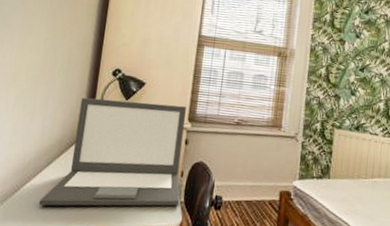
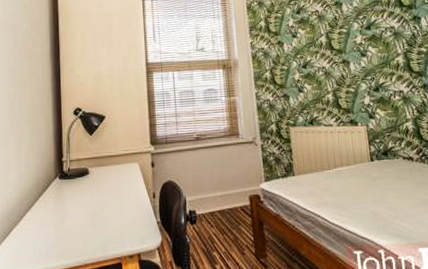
laptop: present [38,98,186,206] -> none [27,131,157,248]

